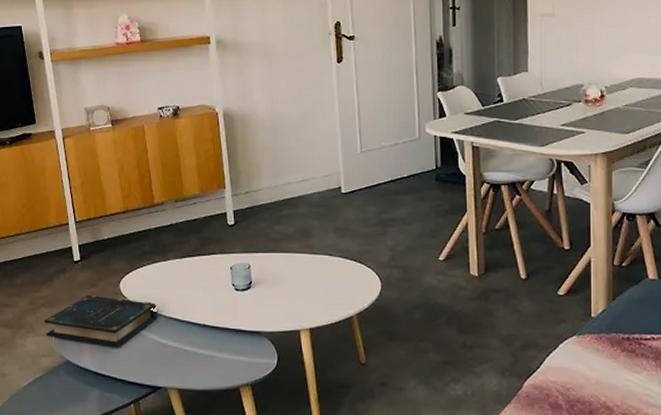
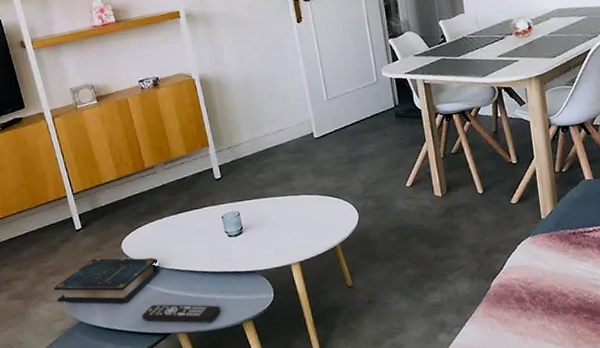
remote control: none [132,353,218,382] -> present [141,304,221,323]

